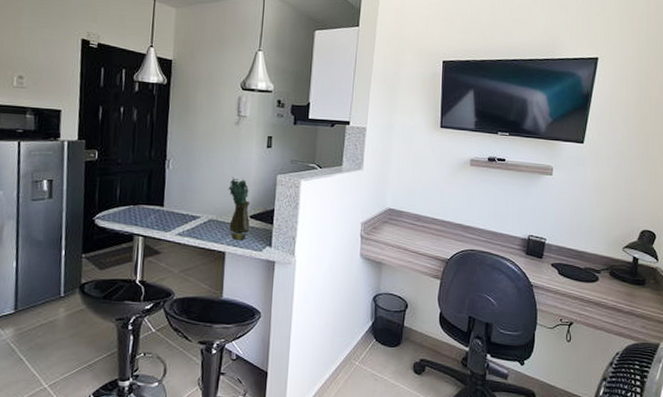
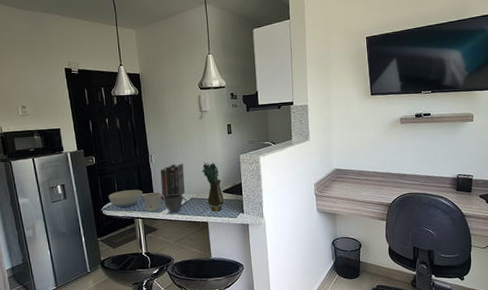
bowl: none [106,197,151,220] -> present [108,189,143,208]
mug: none [150,205,178,230] -> present [144,192,166,212]
books: none [173,174,207,216] -> present [160,163,185,199]
cup: none [174,211,205,235] -> present [163,193,188,213]

